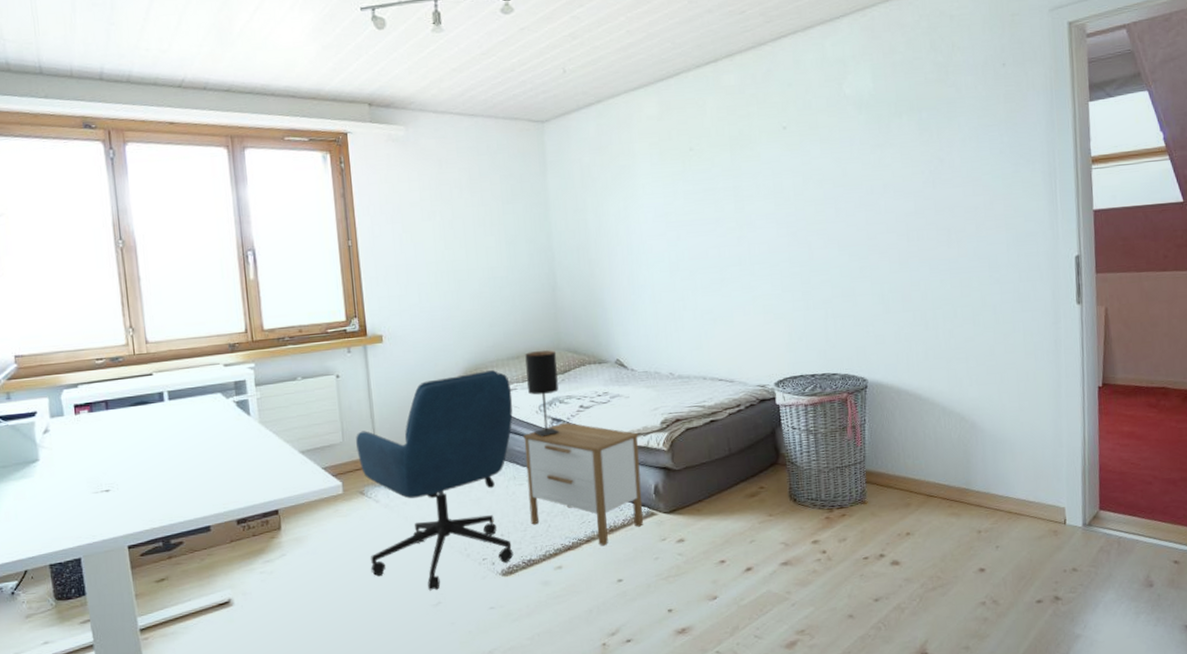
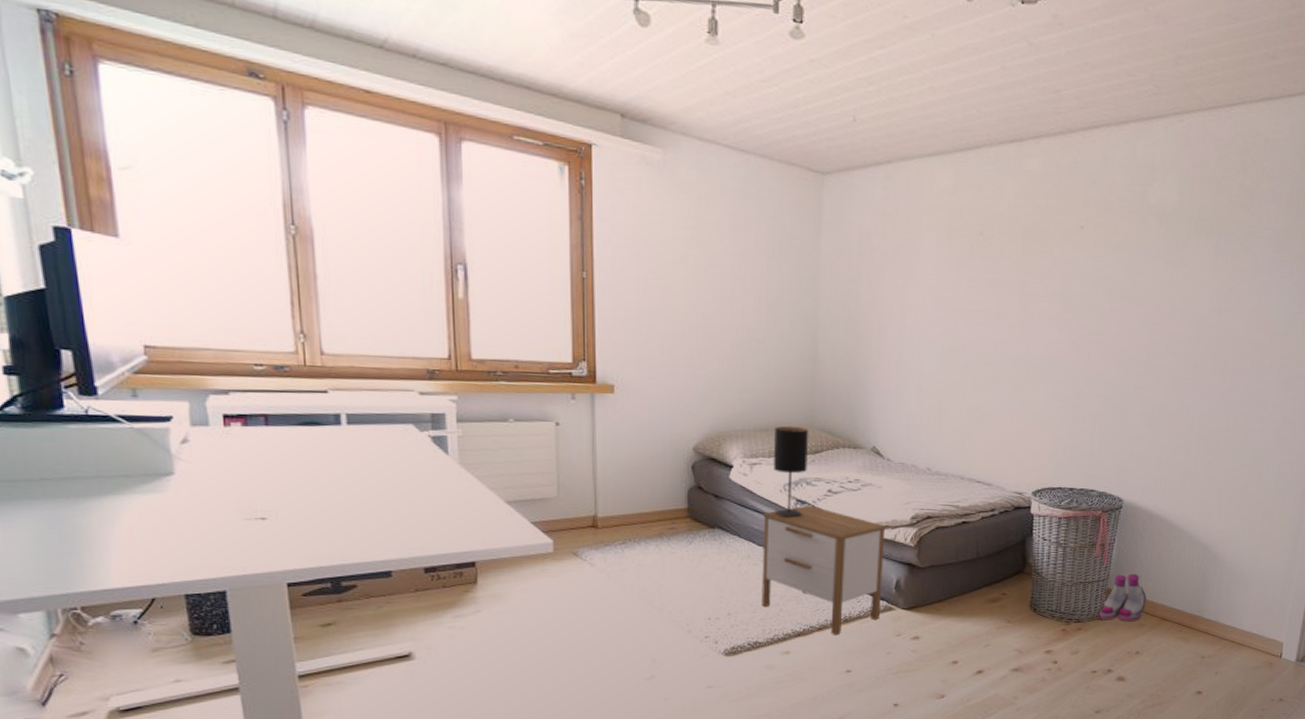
office chair: present [356,370,514,591] -> none [573,440,756,664]
boots: none [861,452,909,503] -> present [1099,573,1147,622]

